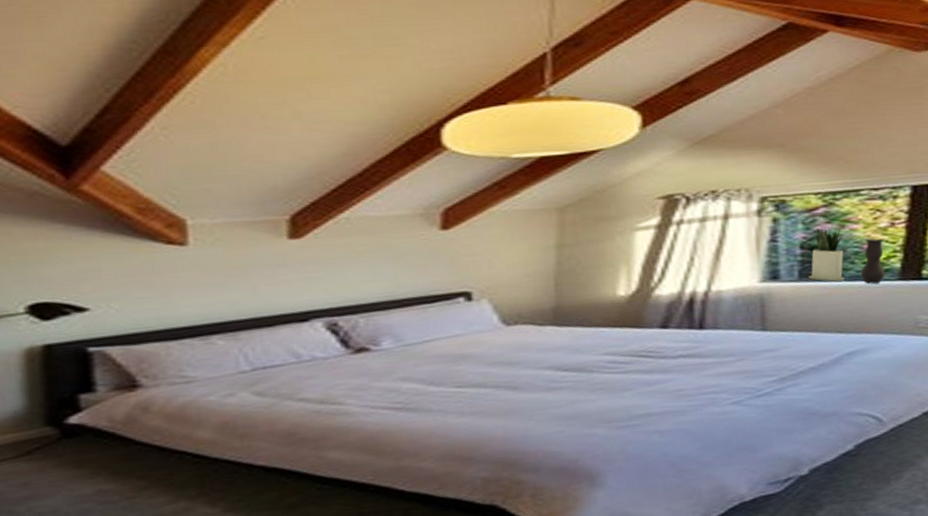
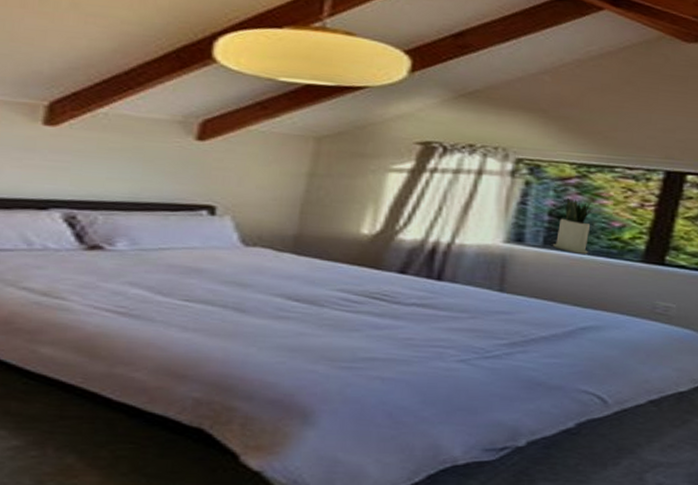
vase: present [860,238,885,285] -> none [604,215,633,263]

